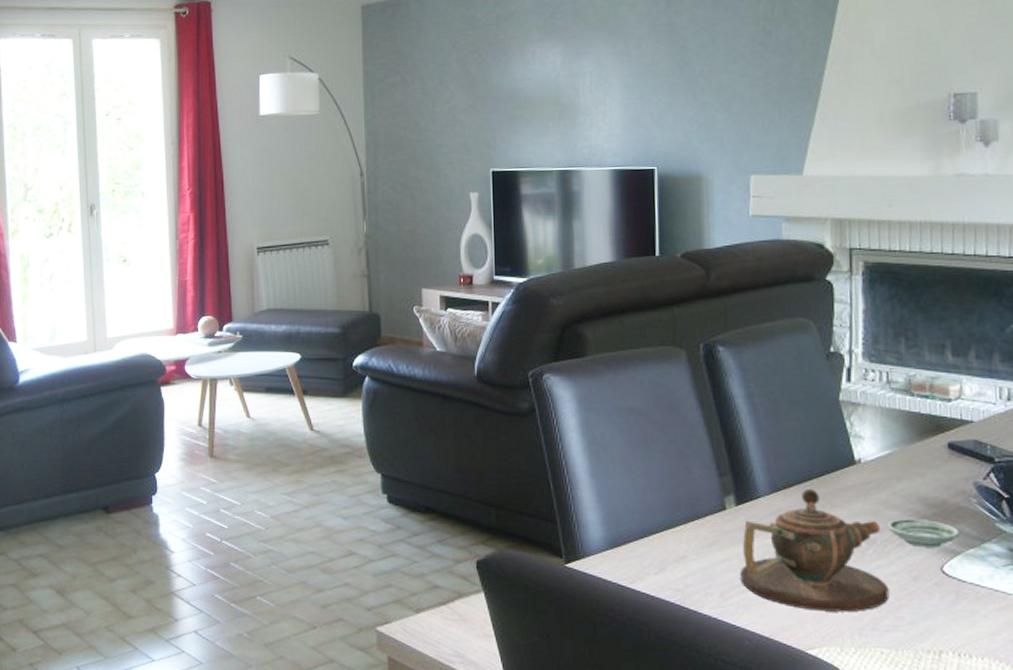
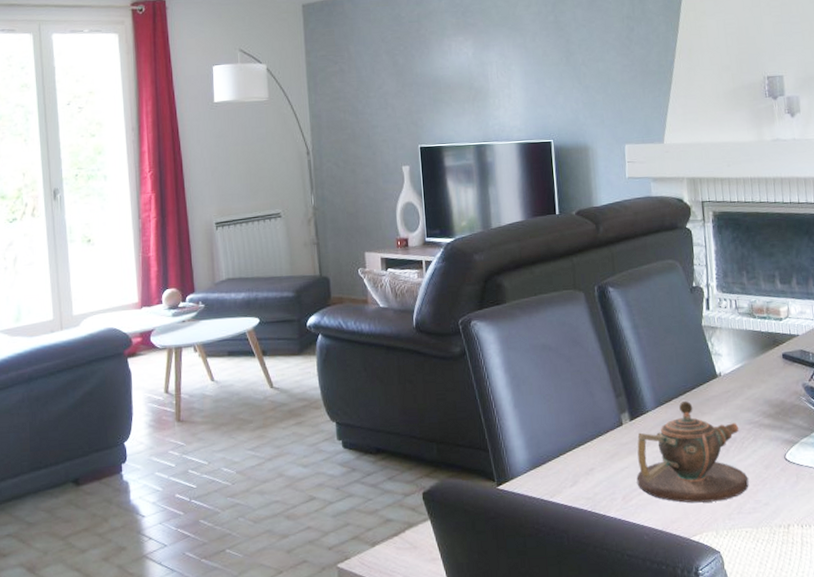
saucer: present [887,519,960,547] -> none [744,417,796,441]

